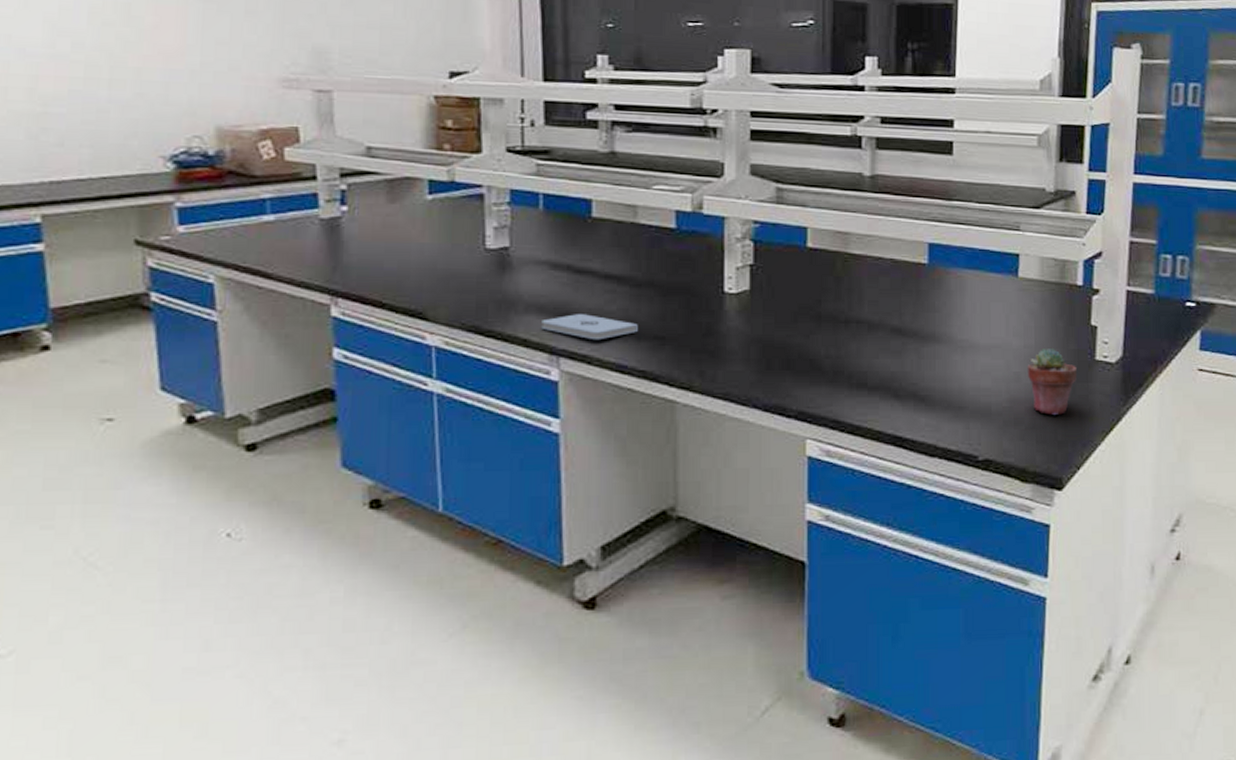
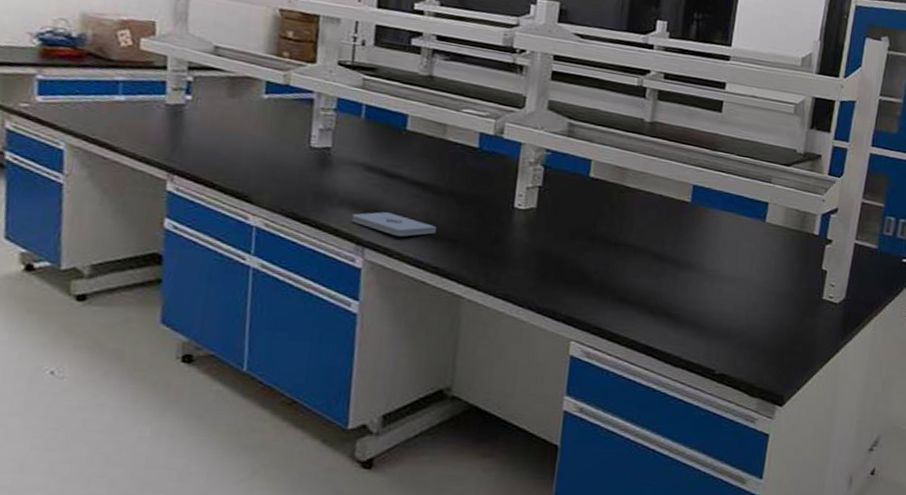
potted succulent: present [1027,347,1078,415] -> none [764,284,807,342]

